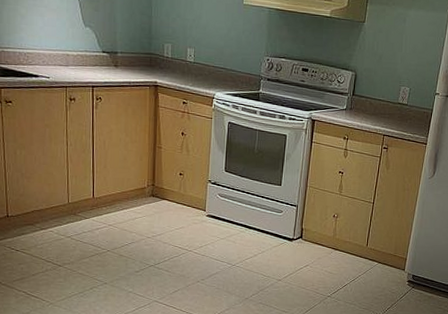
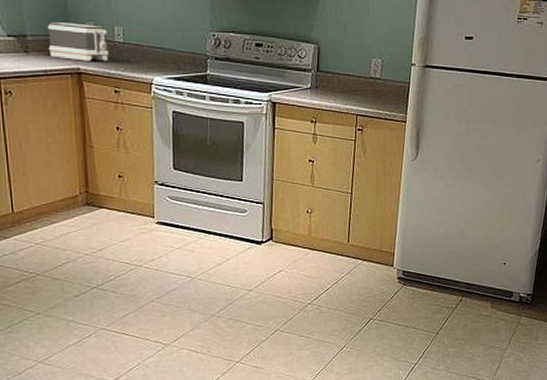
toaster: none [133,42,181,77] -> present [47,22,109,61]

